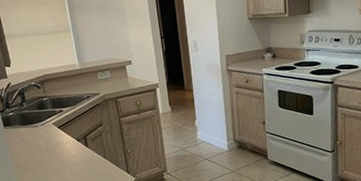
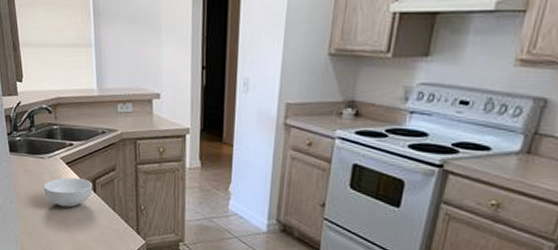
cereal bowl: none [40,137,85,165] -> present [44,177,93,208]

